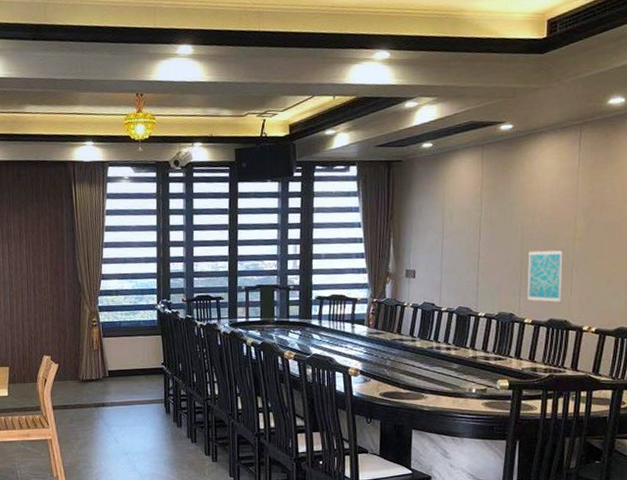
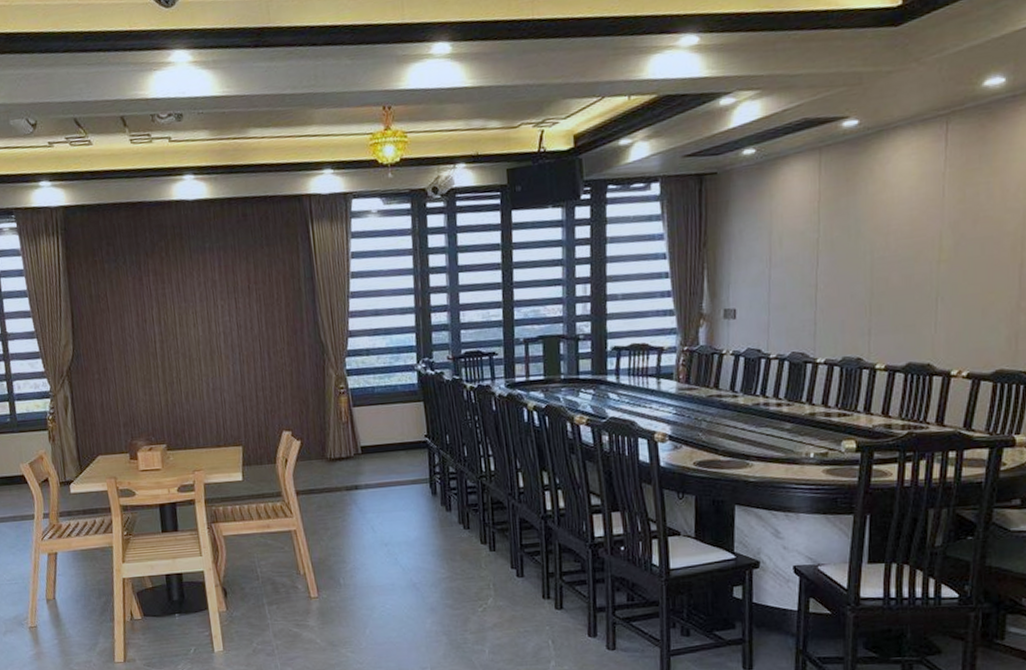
wall art: present [527,249,563,304] -> none [879,274,925,343]

